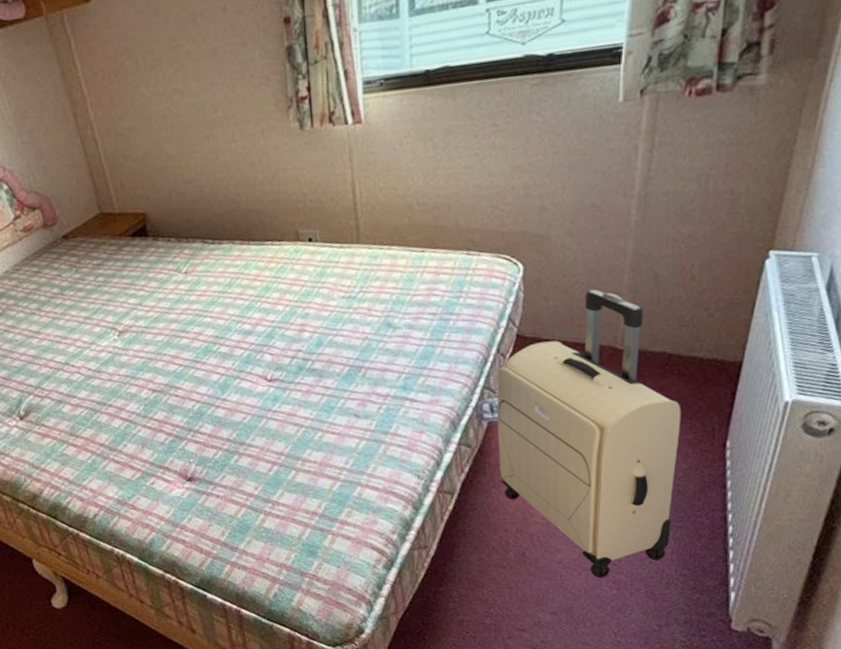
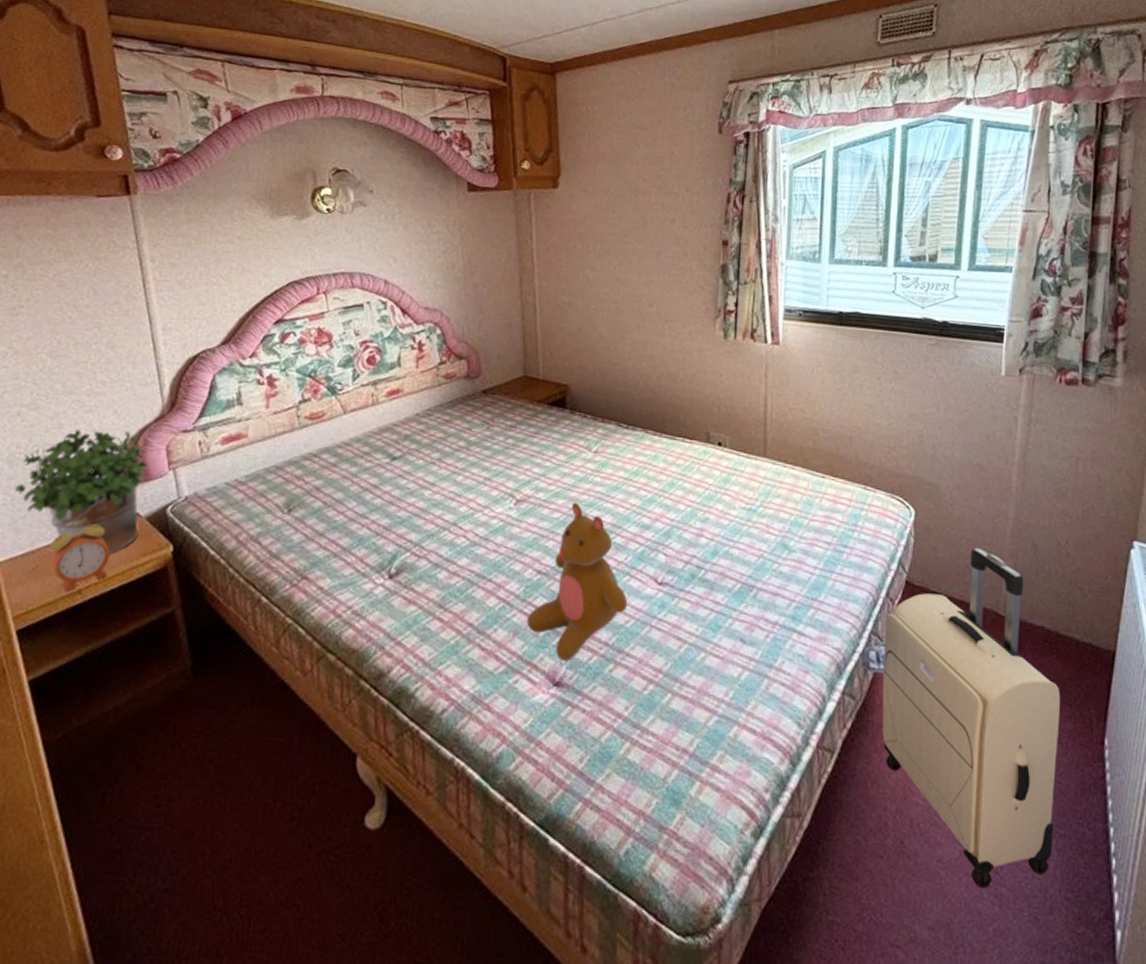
teddy bear: none [152,323,243,460] -> present [527,502,628,661]

